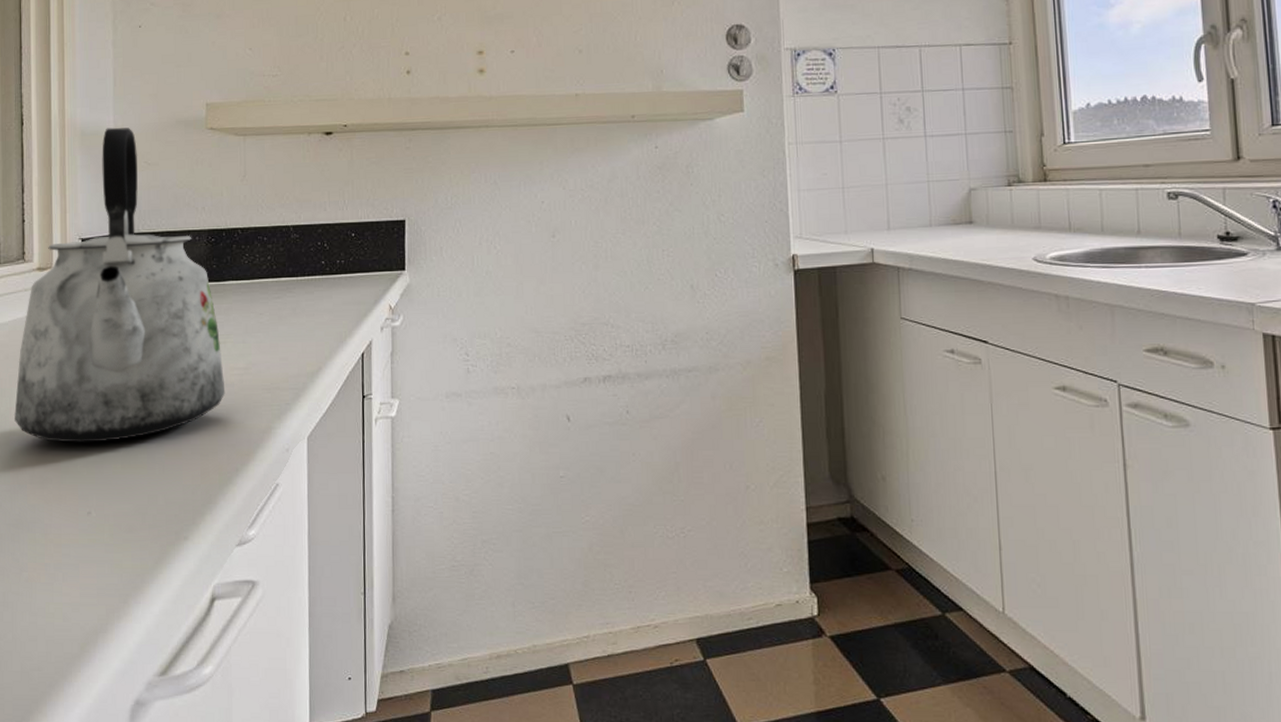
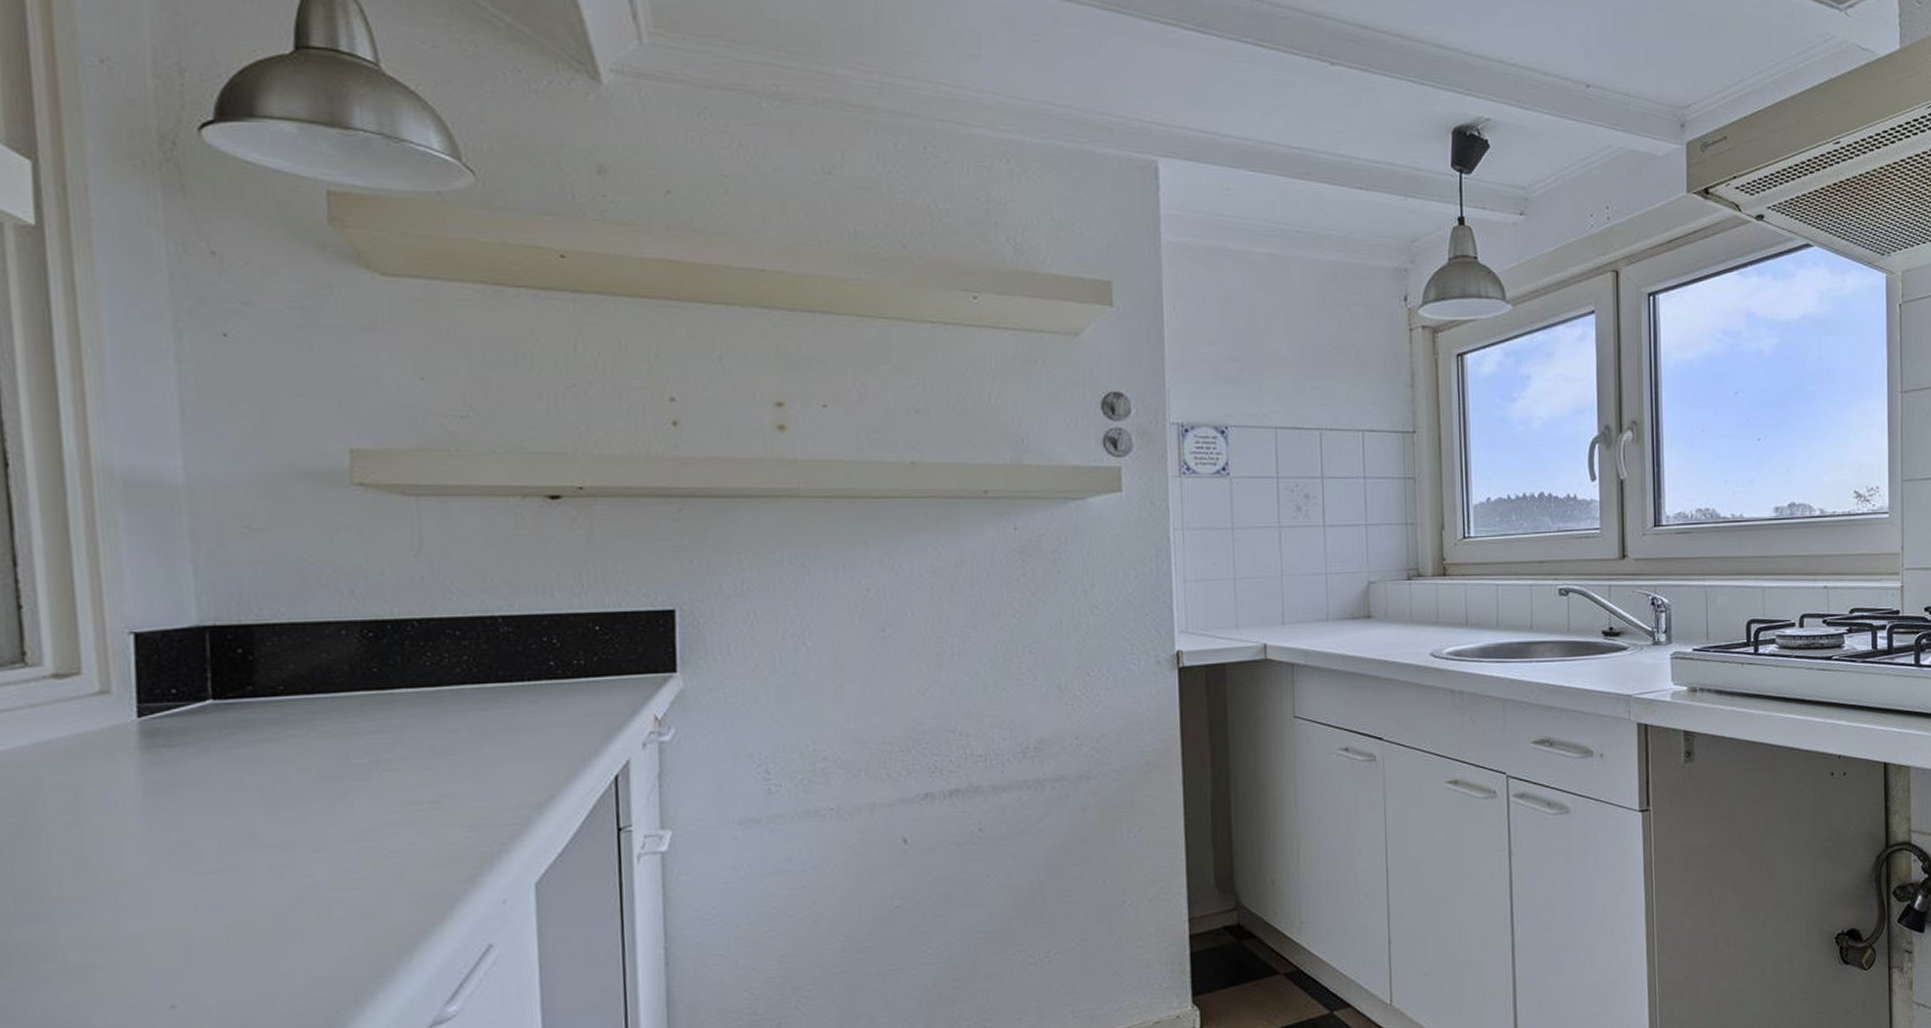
kettle: present [14,127,226,443] -> none [22,476,401,916]

